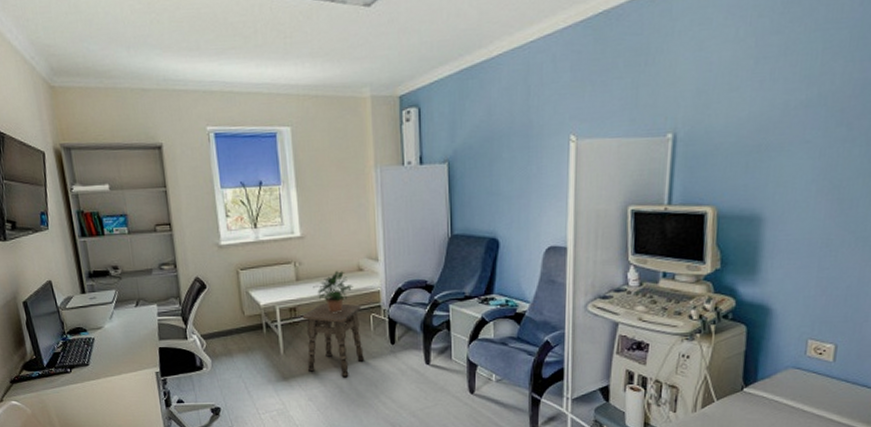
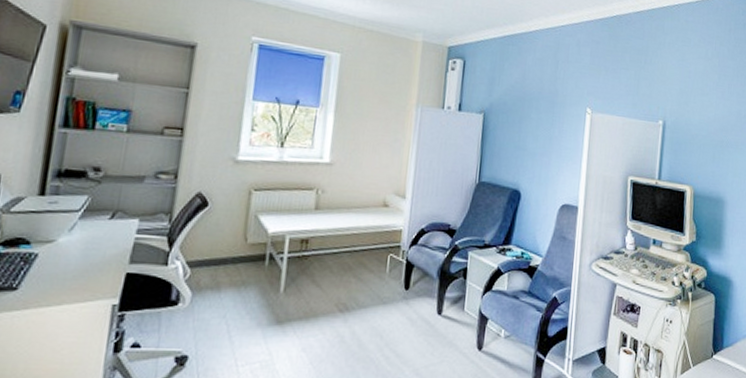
side table: present [302,302,364,378] -> none [307,237,381,325]
potted plant: present [313,271,353,313] -> none [332,204,375,250]

